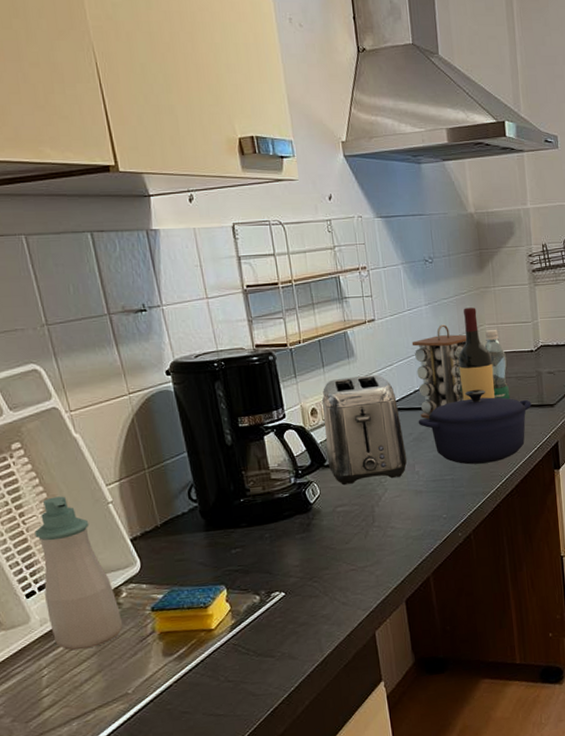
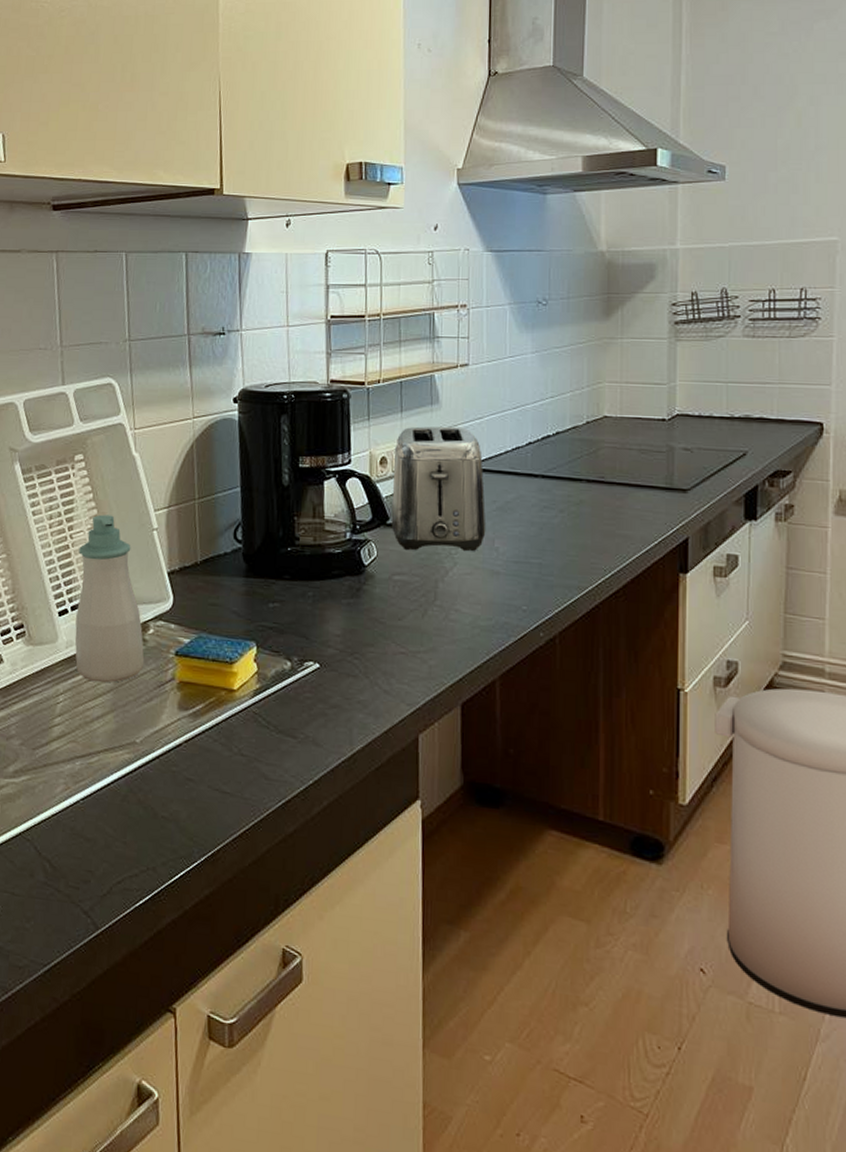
spice rack: present [411,324,467,419] -> none [509,377,579,486]
cooking pot: present [418,389,532,465] -> none [505,458,656,551]
wine bottle: present [458,307,495,400] -> none [564,360,610,472]
bottle: present [484,330,510,399] -> none [601,389,629,476]

